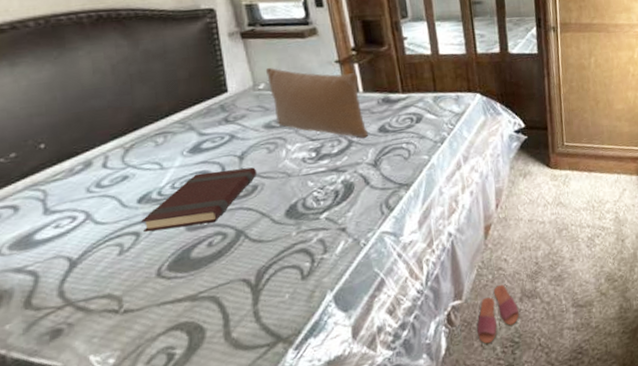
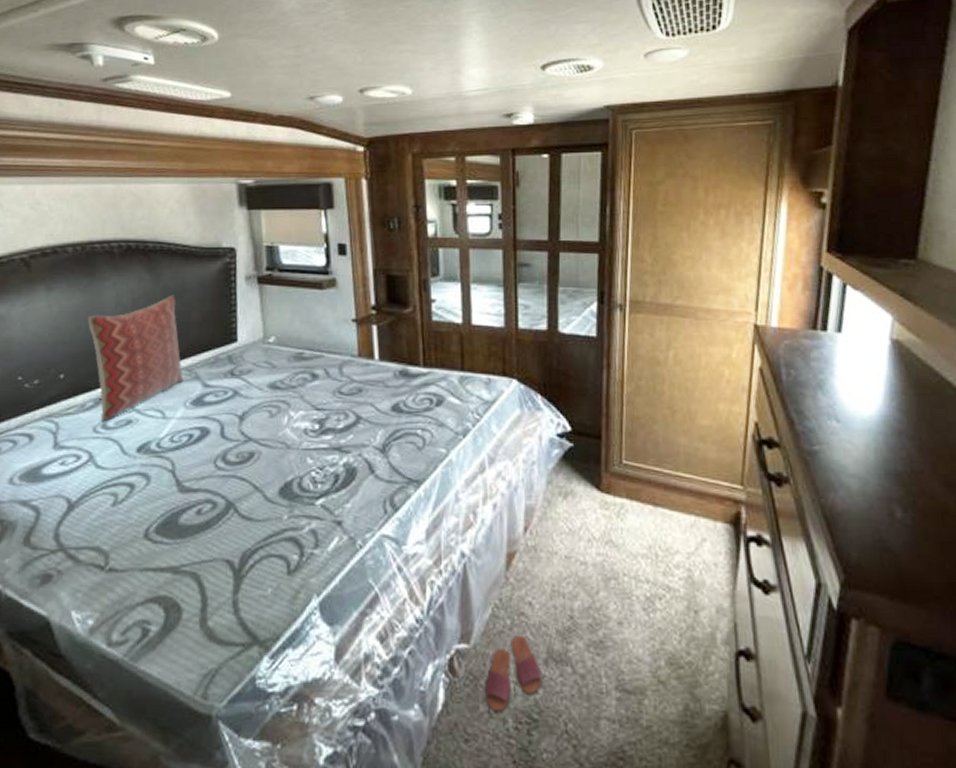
pillow: none [62,56,178,182] -> present [87,295,184,422]
book: present [141,167,257,233] -> none [137,429,256,487]
pillow: present [265,67,368,139] -> none [277,318,379,416]

